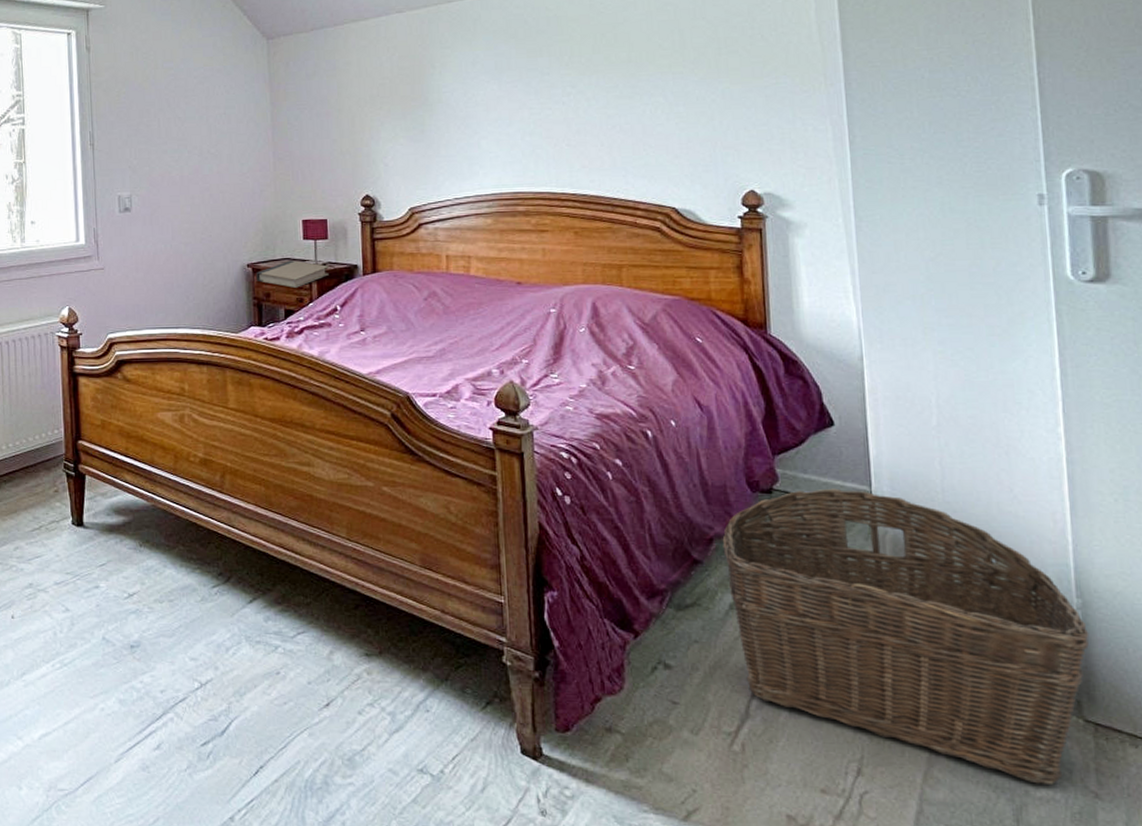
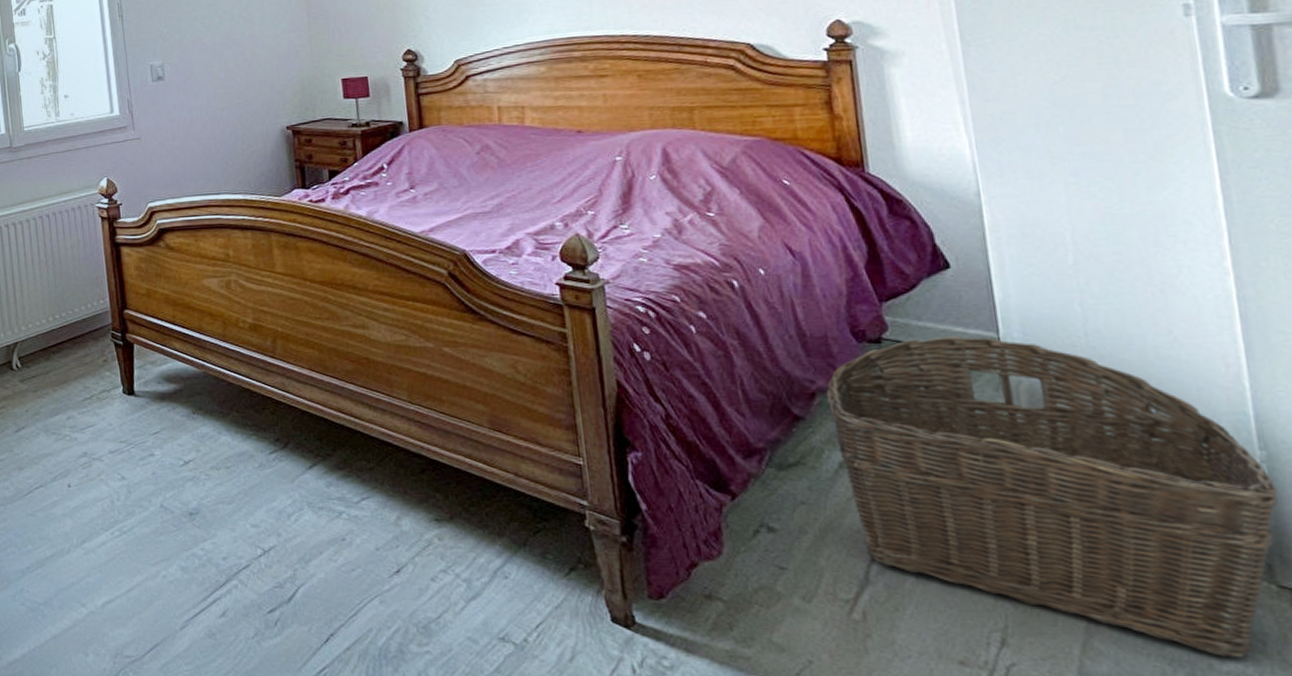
book: present [255,260,330,288] -> none [296,120,374,148]

